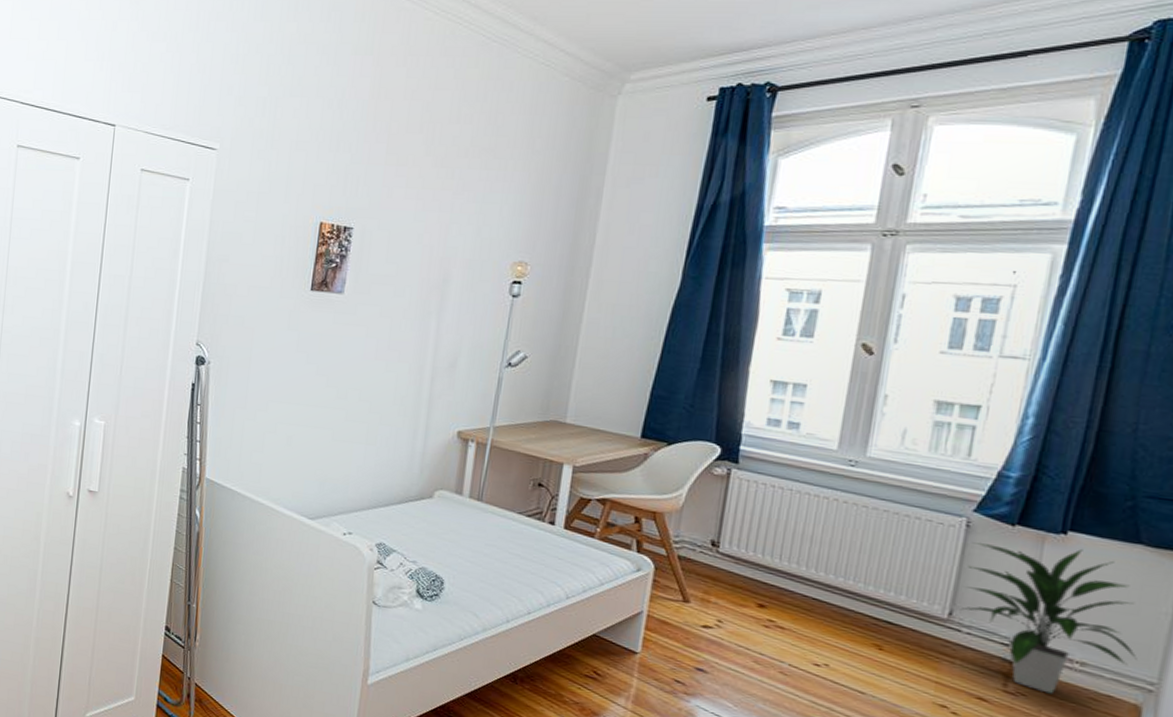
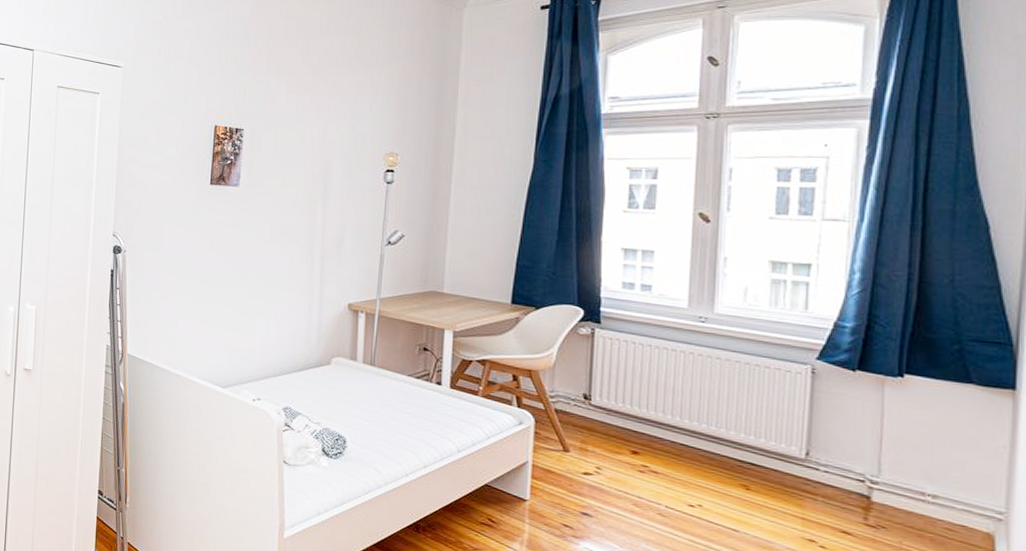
indoor plant: present [959,542,1137,694] -> none [815,387,984,526]

